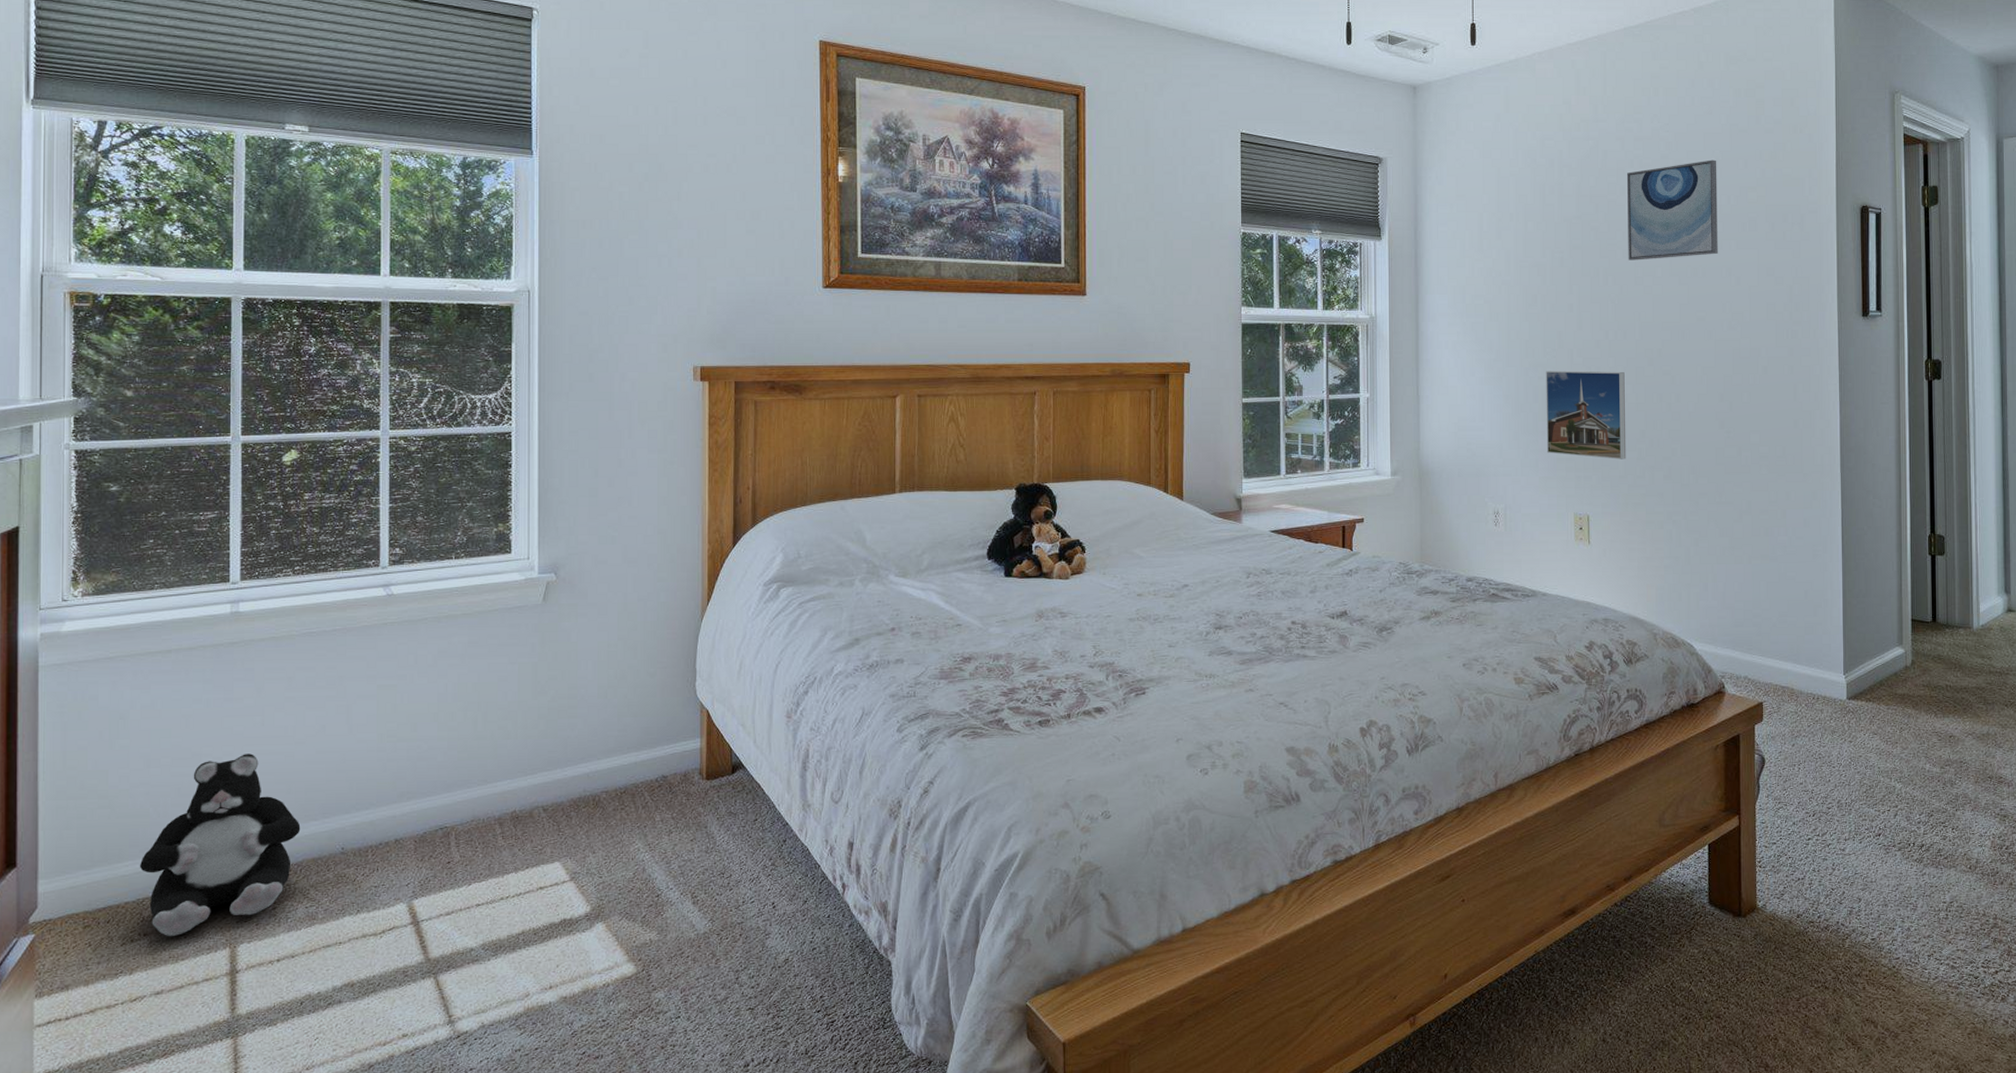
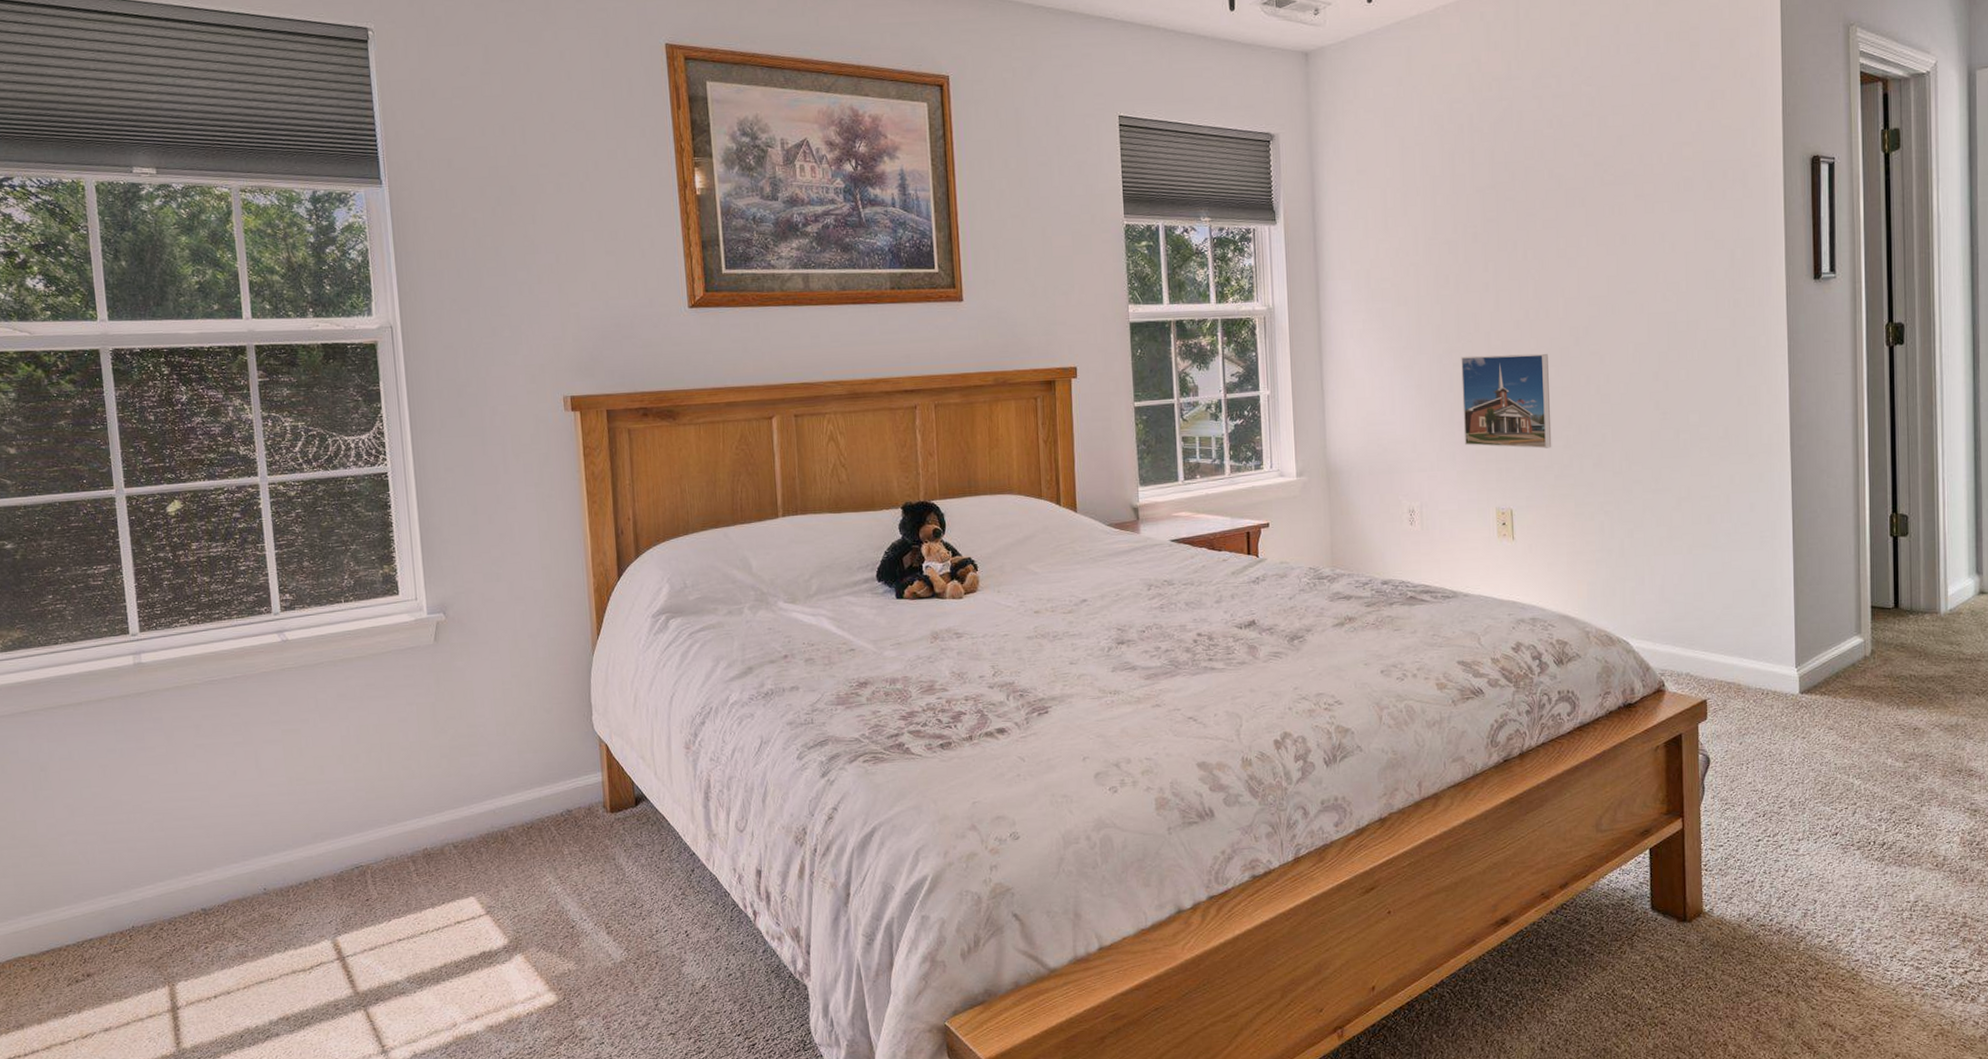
plush toy: present [139,754,301,937] -> none [75,800,223,977]
wall art: present [1626,160,1718,260] -> none [1545,114,1650,232]

